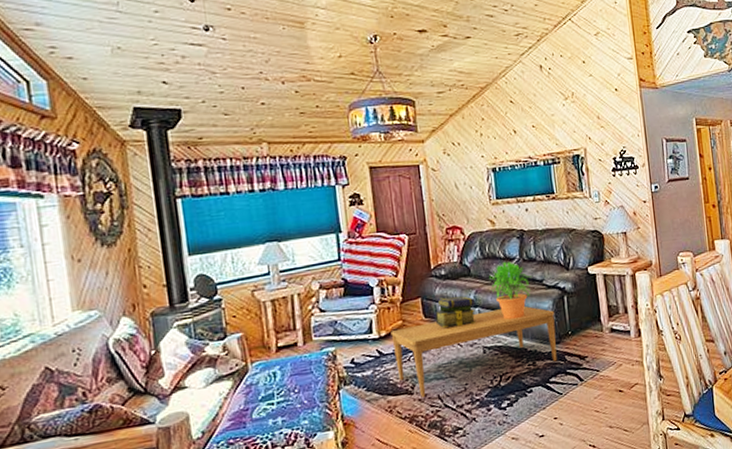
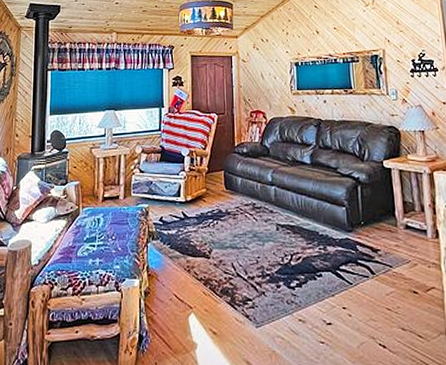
coffee table: present [390,306,557,397] -> none [195,190,349,263]
stack of books: present [435,296,476,328] -> none [236,173,273,202]
potted plant: present [489,262,532,320] -> none [287,147,327,201]

